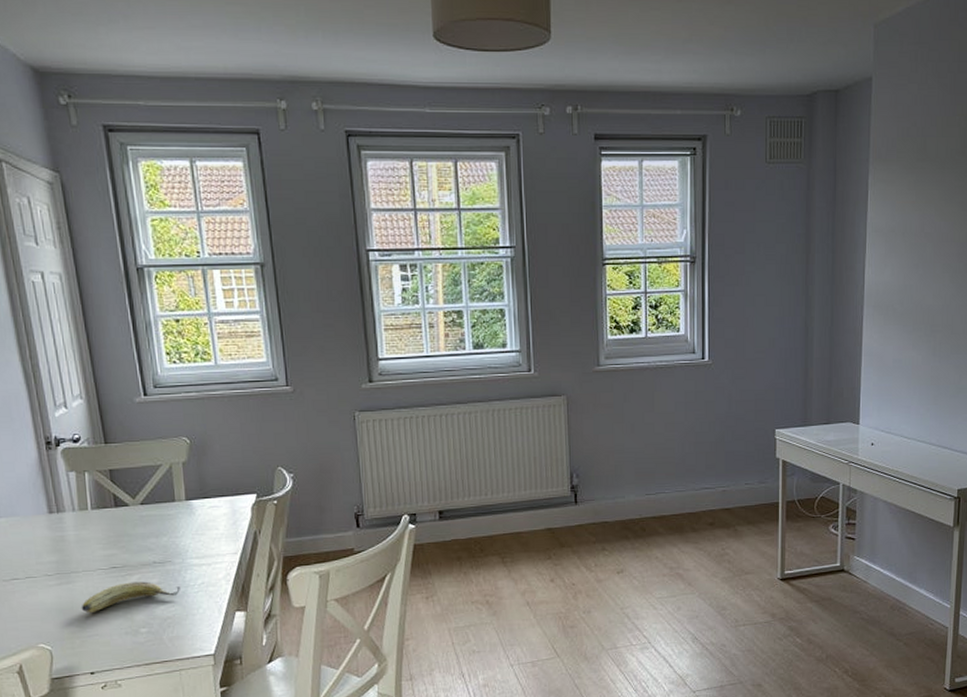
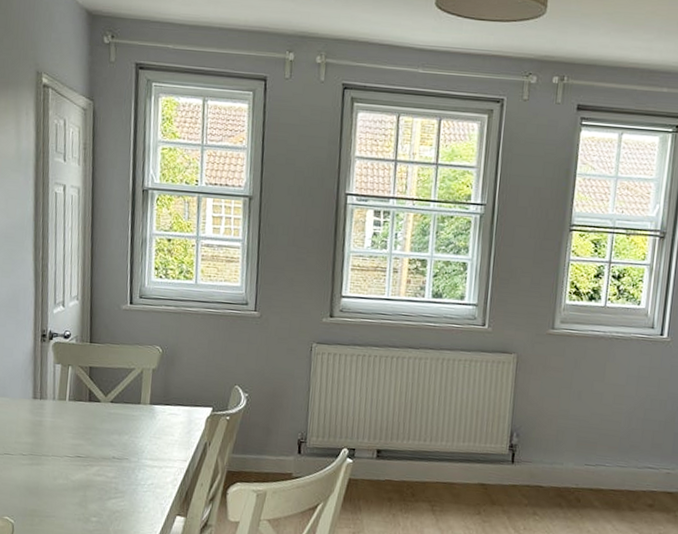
fruit: present [81,581,180,613] -> none [44,472,132,495]

